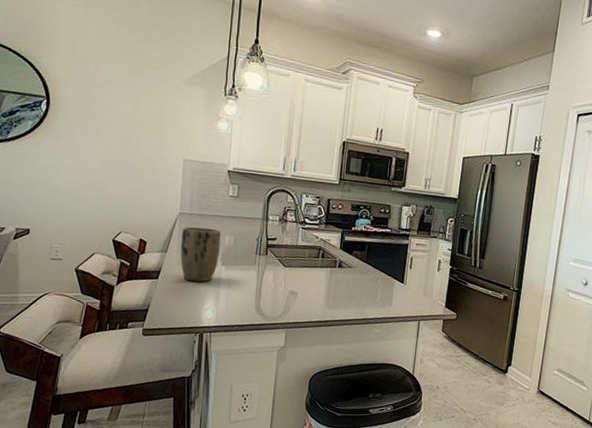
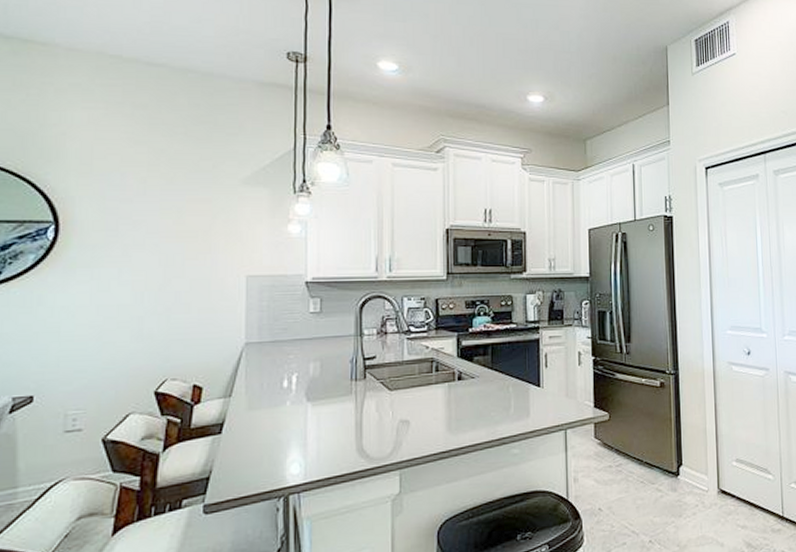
plant pot: present [180,226,221,282] -> none [250,356,303,430]

